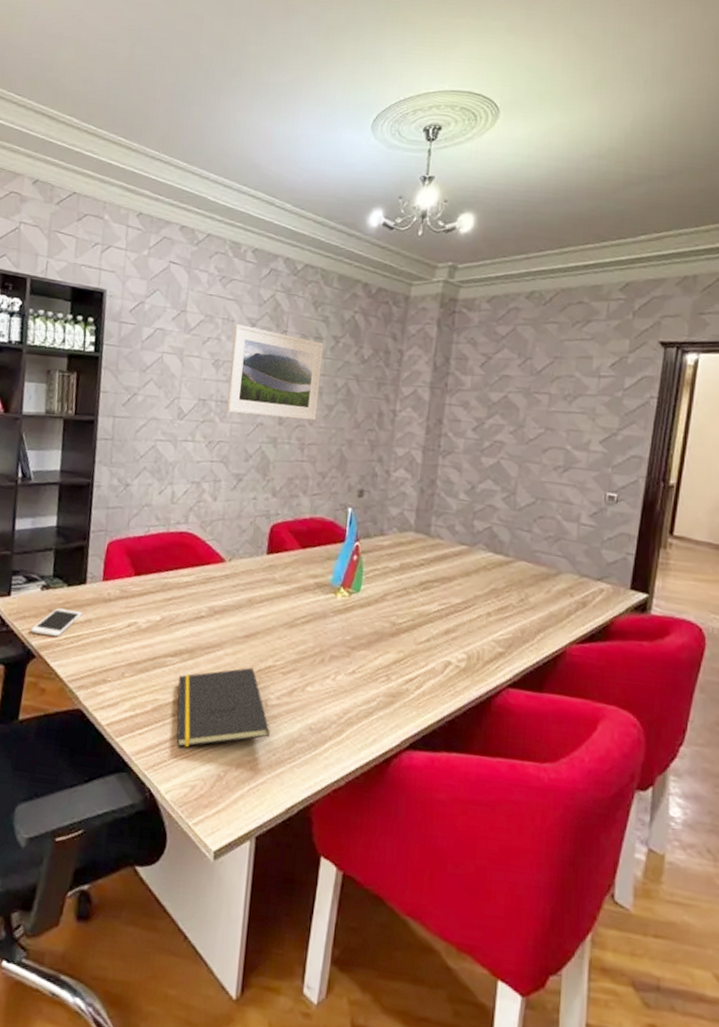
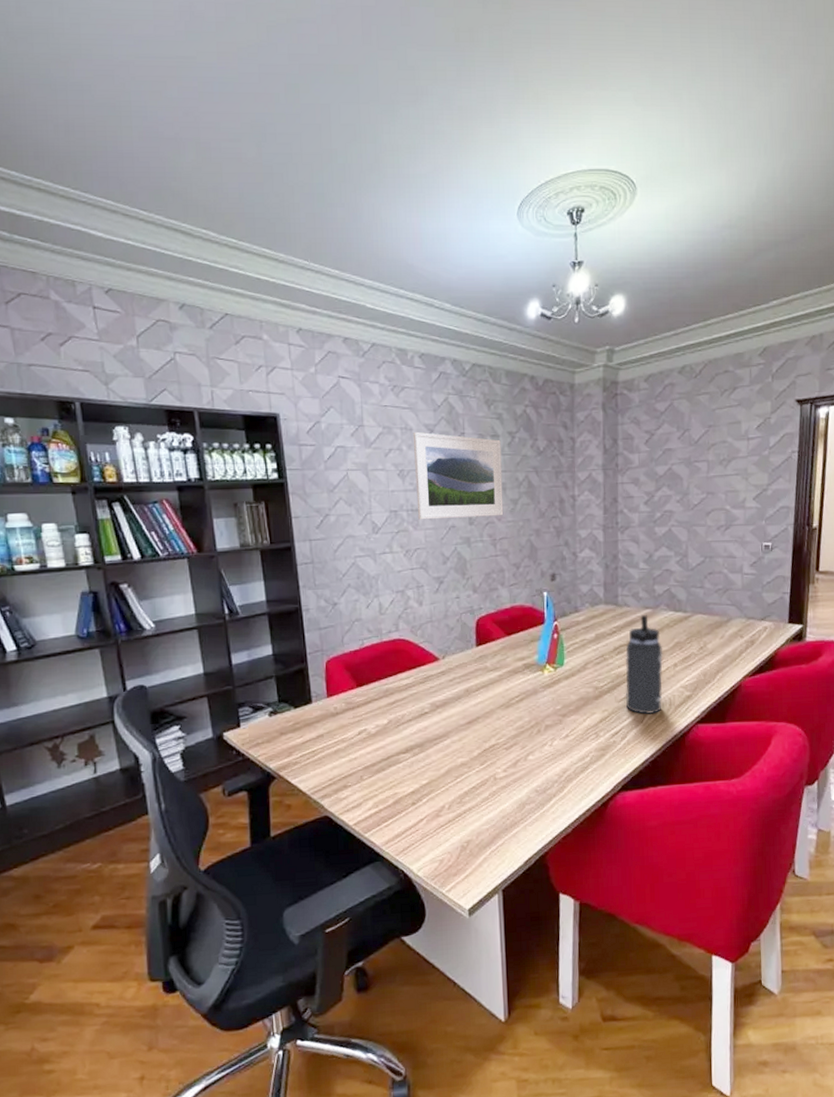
cell phone: present [30,608,83,637] -> none [266,729,314,757]
notepad: present [176,667,270,748] -> none [413,749,502,831]
thermos bottle: none [425,551,477,666] -> present [625,615,664,715]

